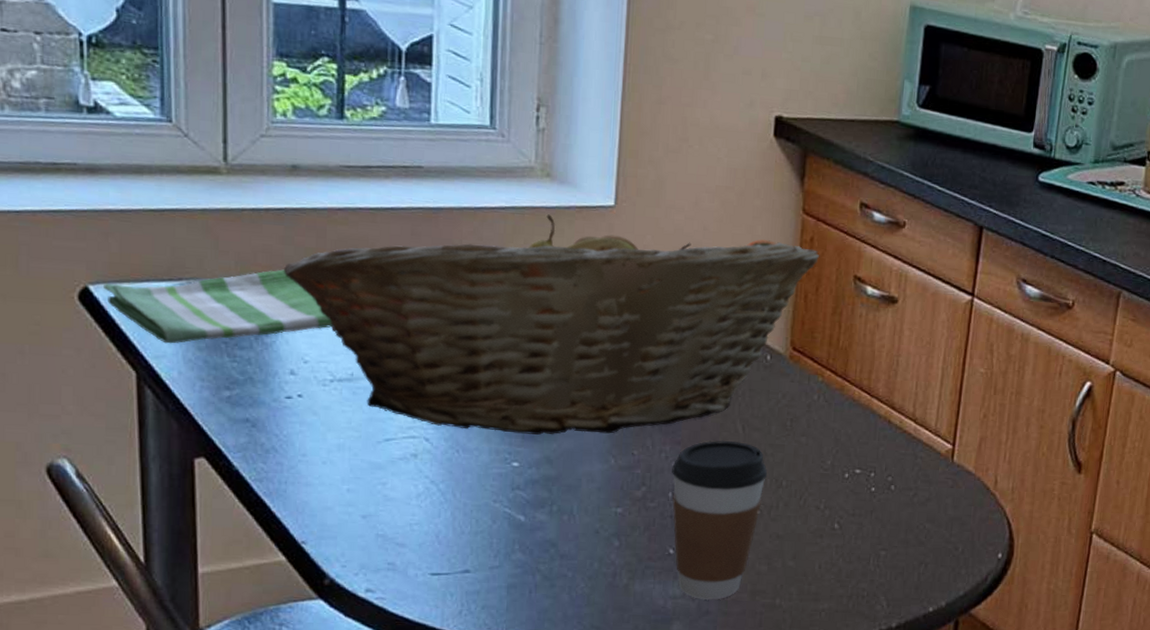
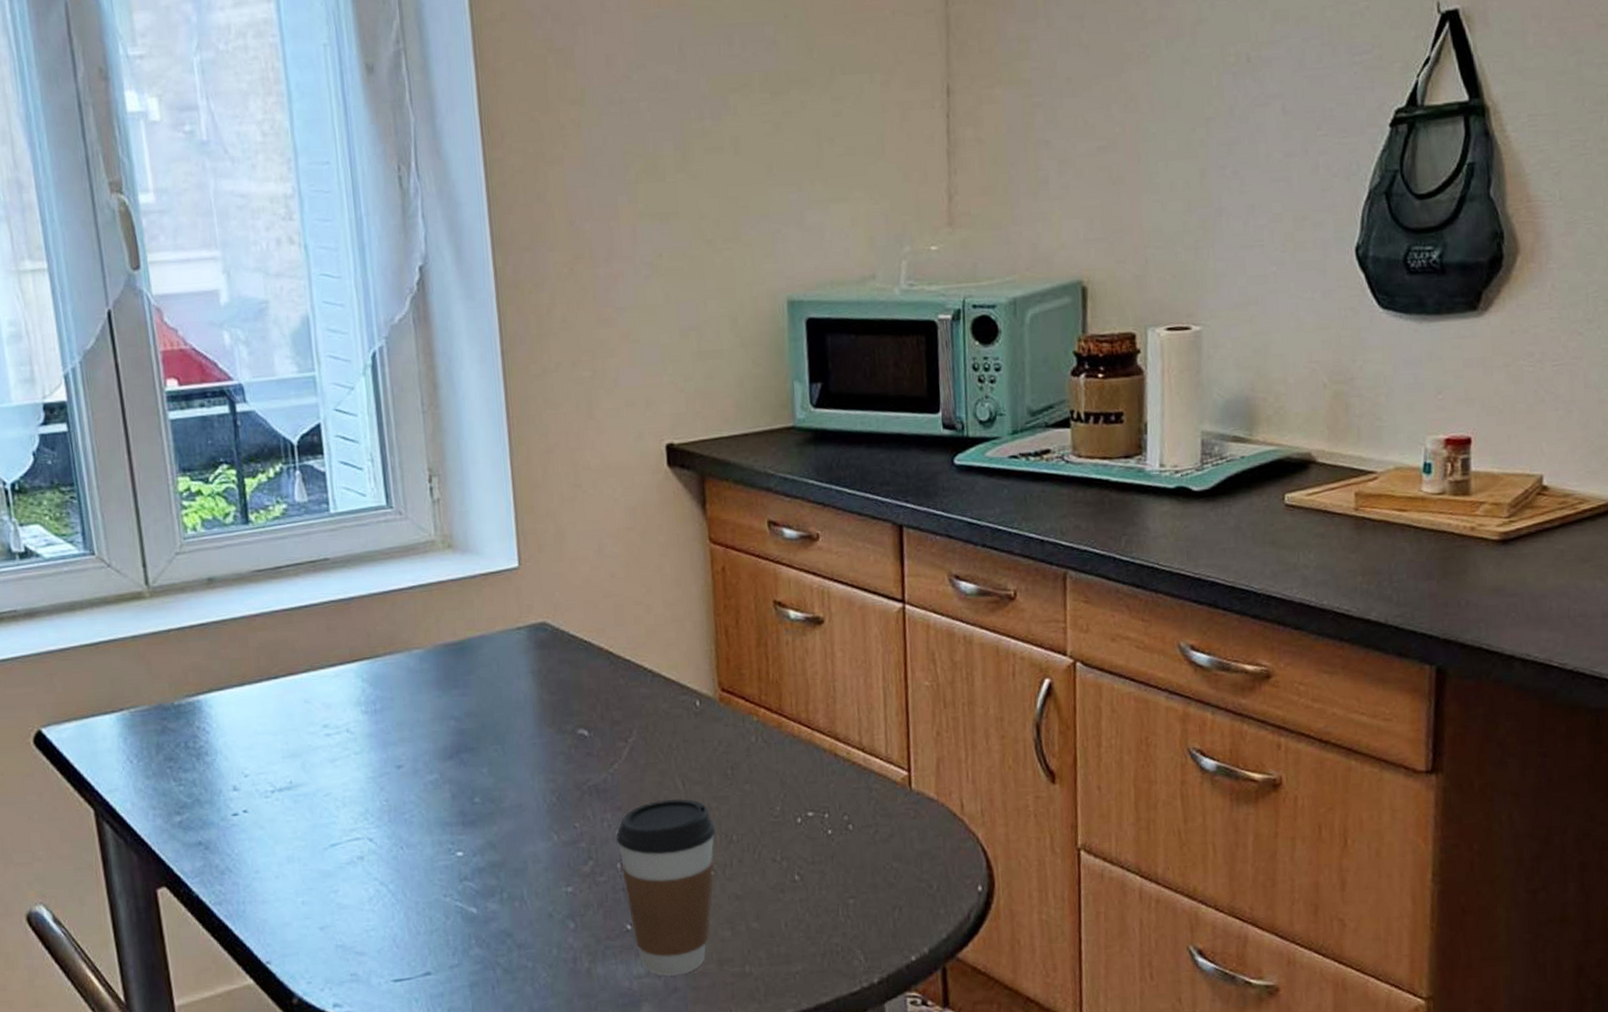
dish towel: present [104,269,333,344] -> none [54,685,266,776]
fruit basket: present [284,214,820,435] -> none [214,577,735,824]

